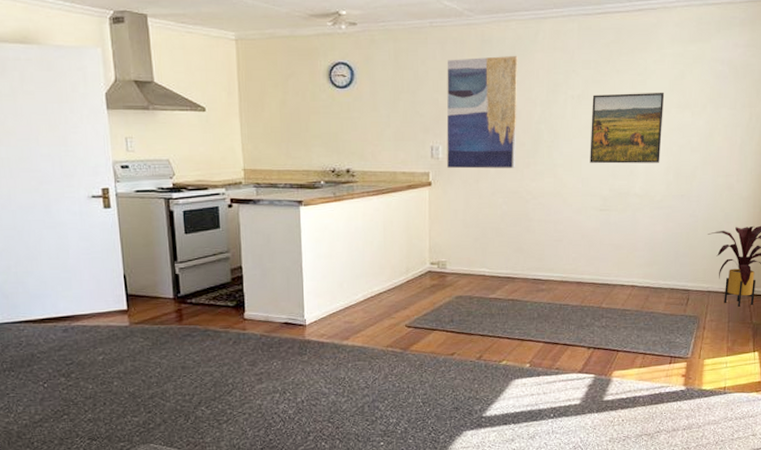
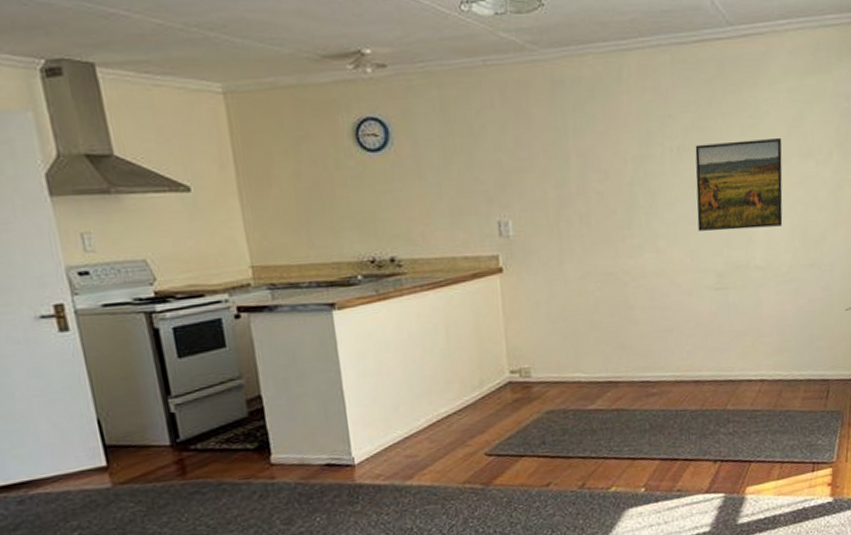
wall art: present [446,55,518,169] -> none [509,98,608,248]

